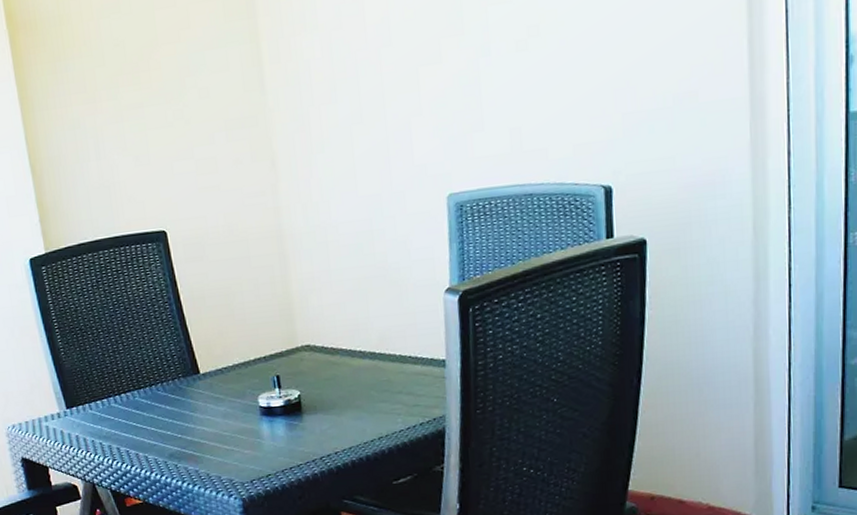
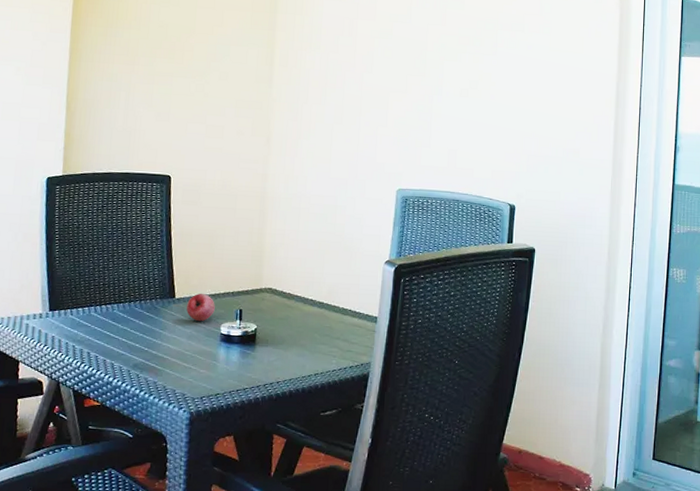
fruit: none [214,363,248,397] -> present [187,293,215,322]

